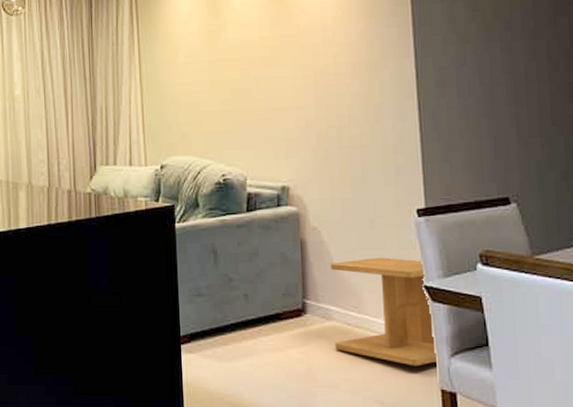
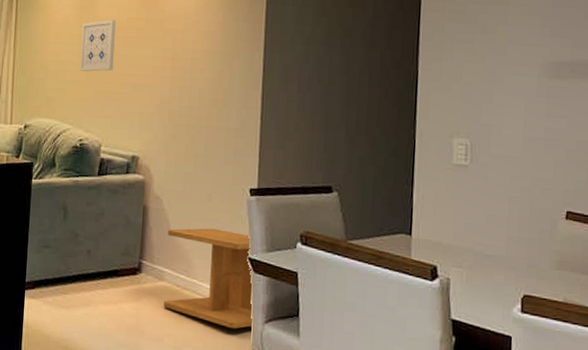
wall art: none [212,41,250,100] -> present [80,20,116,72]

